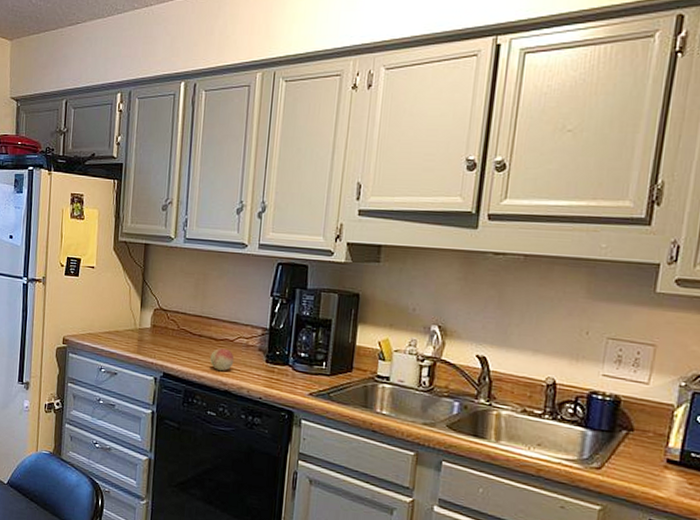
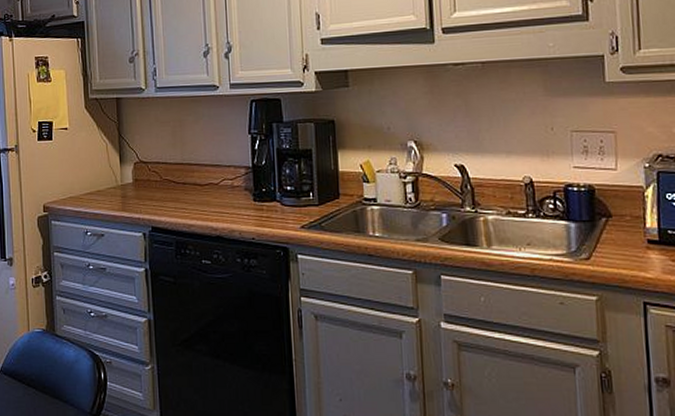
fruit: present [210,348,235,371] -> none [197,193,222,216]

